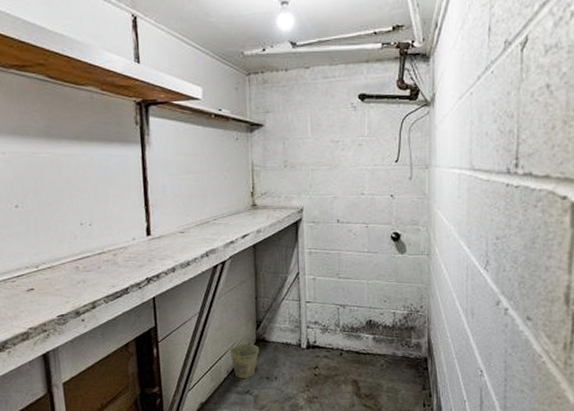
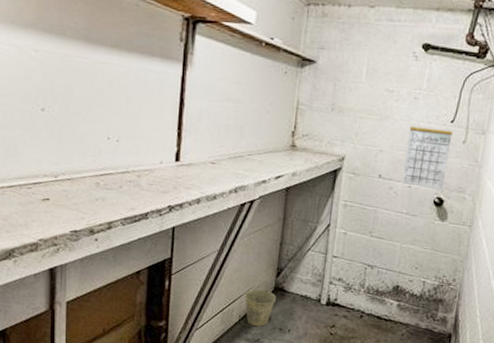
calendar: none [358,169,399,226] -> present [401,126,453,190]

